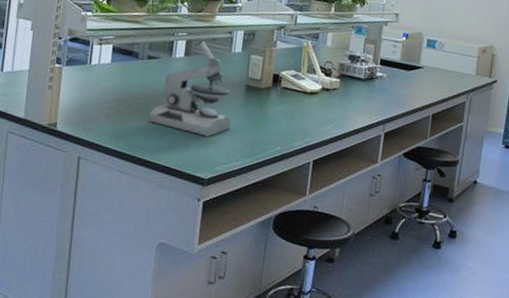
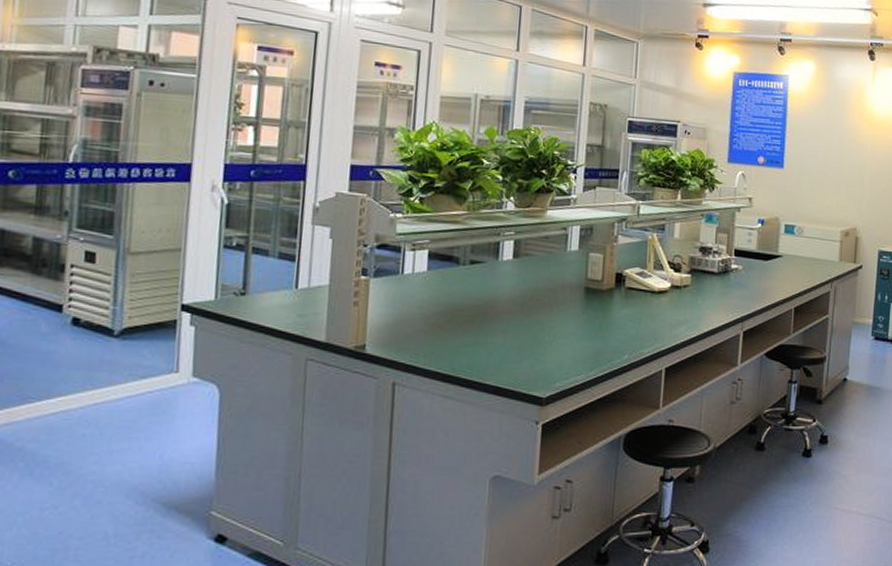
microscope: present [149,39,231,137] -> none [475,238,570,349]

